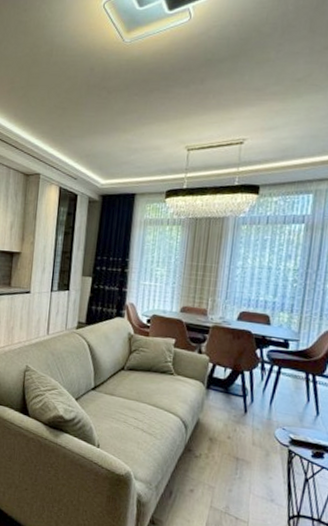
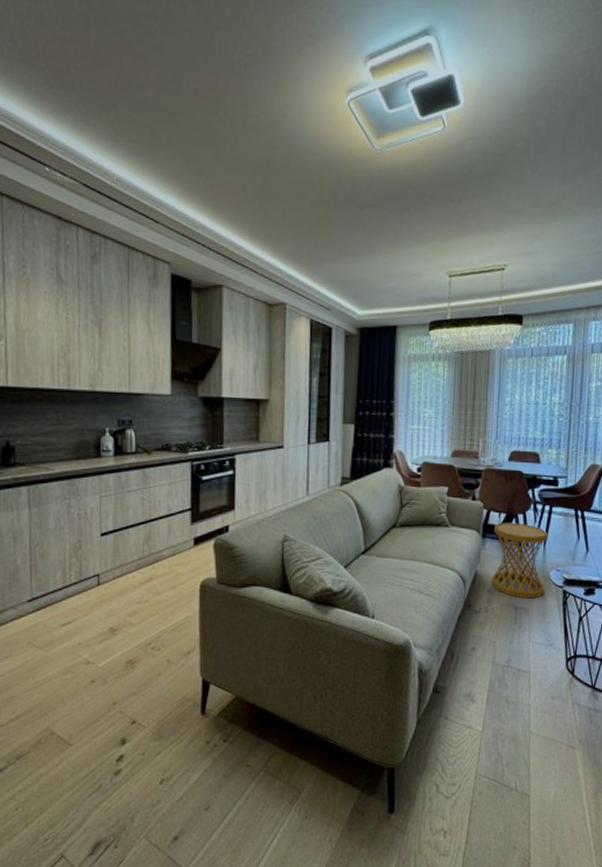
side table: none [213,377,275,453] -> present [491,522,548,599]

